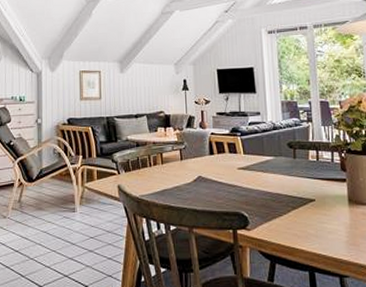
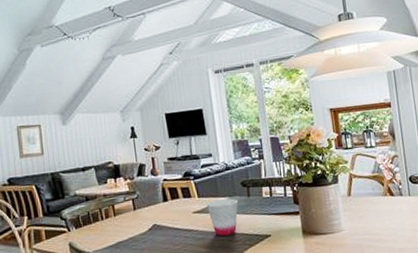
cup: none [252,158,284,196] -> present [207,198,239,237]

